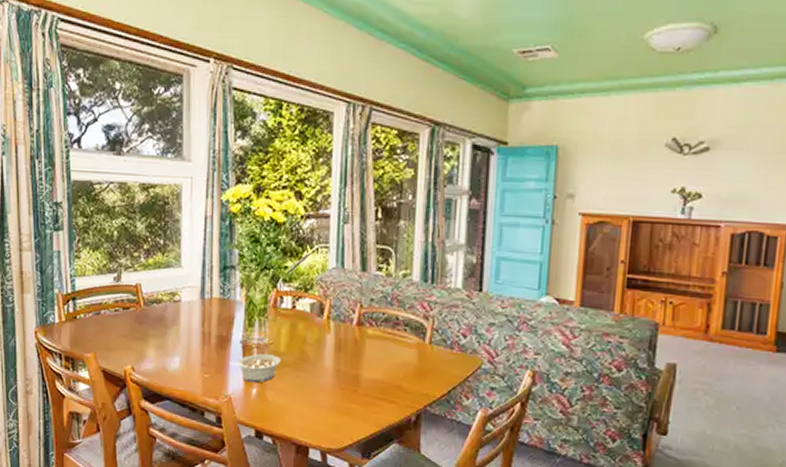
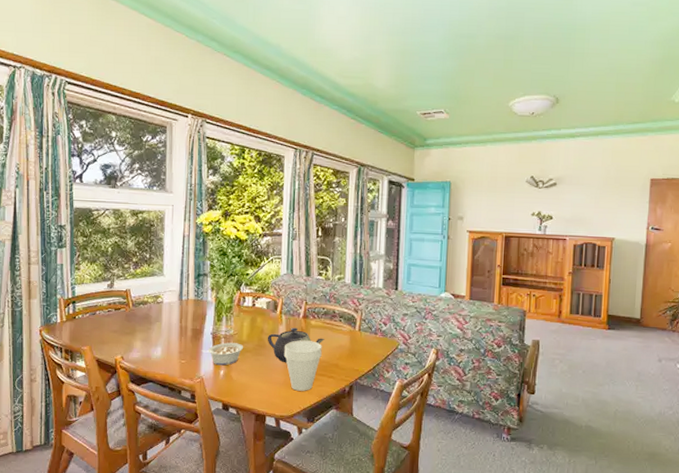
teapot: none [310,337,385,383] -> present [267,327,325,363]
cup: none [333,353,381,419] -> present [284,340,322,391]

